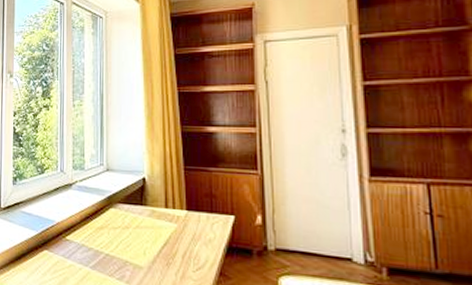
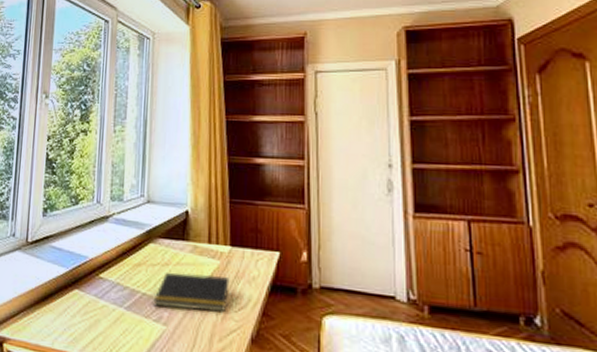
notepad: none [116,235,187,272] -> present [153,272,230,313]

